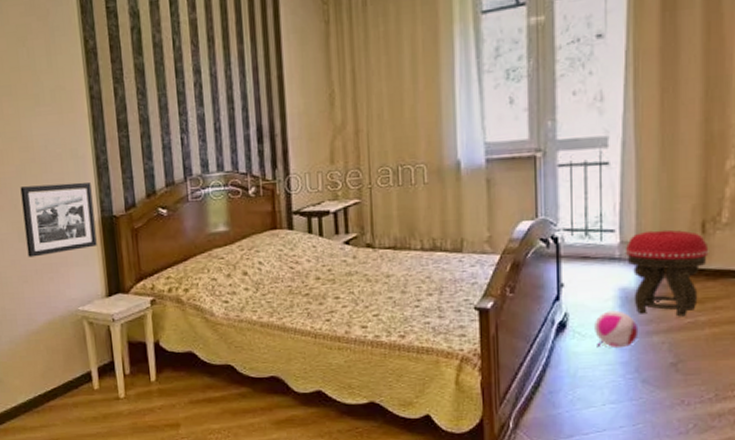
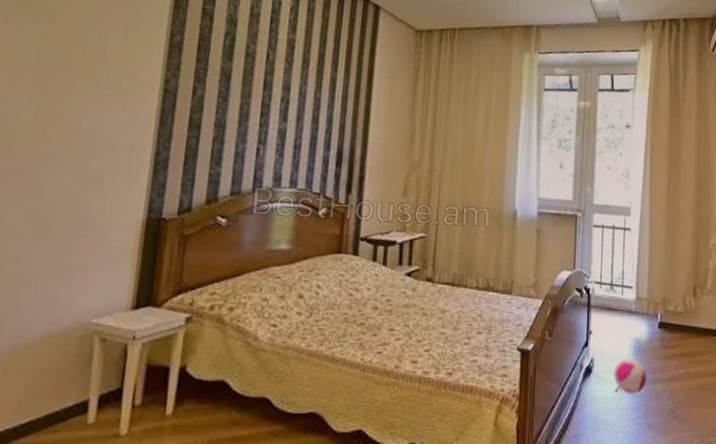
picture frame: present [20,182,97,257] -> none [39,171,143,254]
stool: present [626,229,709,317] -> none [640,290,698,368]

